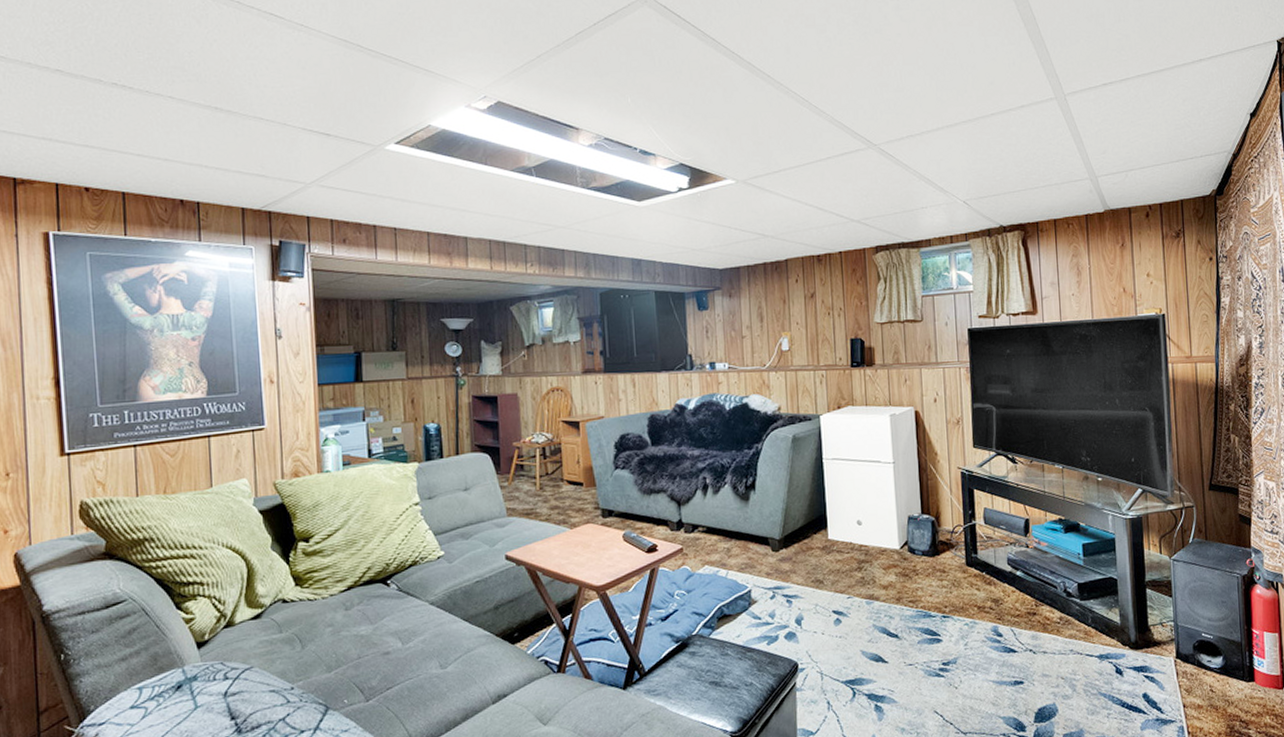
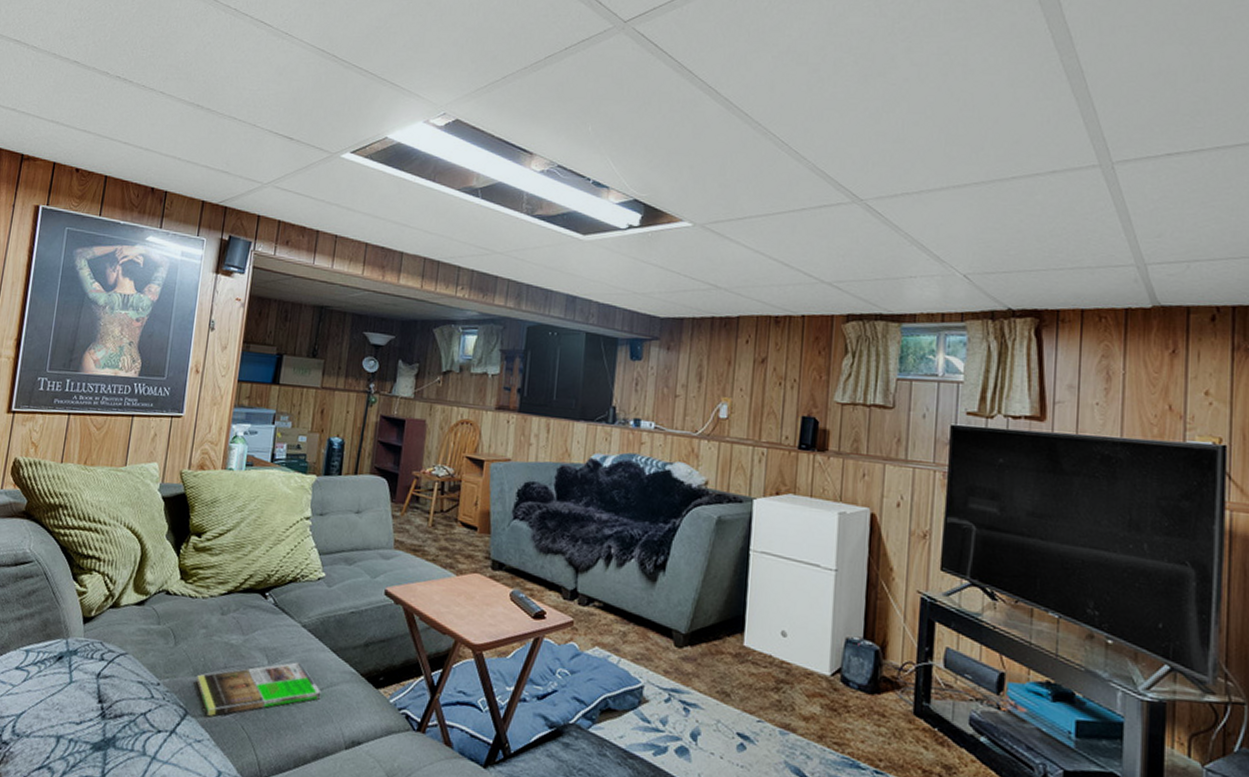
magazine: none [332,637,461,707] -> present [196,662,322,717]

